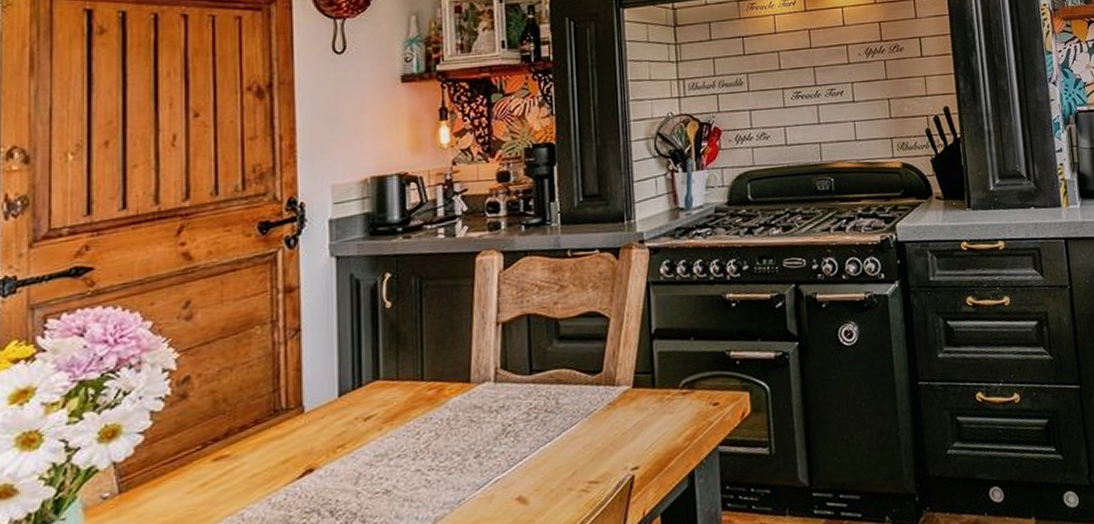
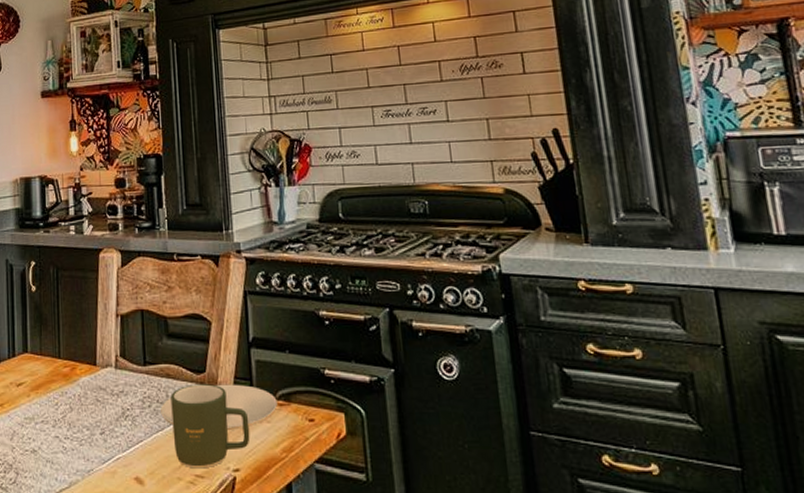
plate: none [549,378,681,434] -> present [161,384,278,431]
mug: none [561,383,651,476] -> present [171,384,250,469]

